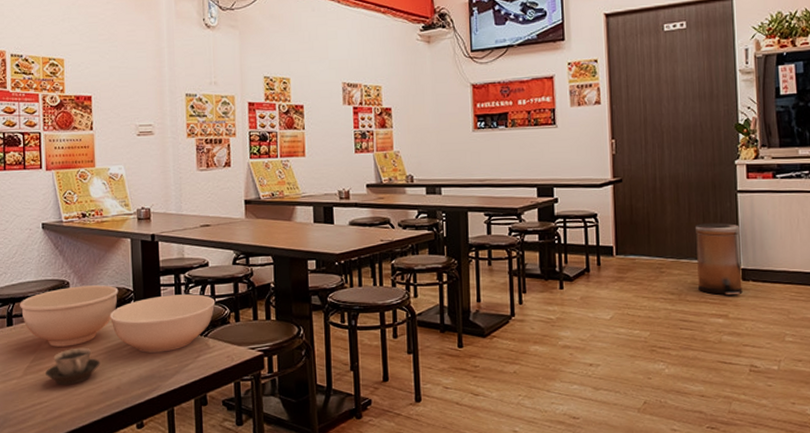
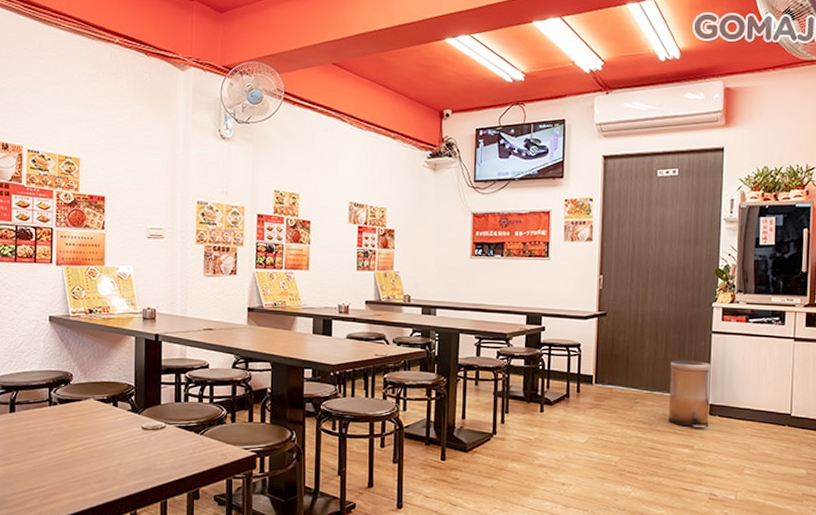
soup bowl: present [20,285,119,347] -> none [23,378,121,436]
cup: present [46,347,100,386] -> none [45,437,99,473]
bowl: present [109,294,216,353] -> none [110,393,214,447]

